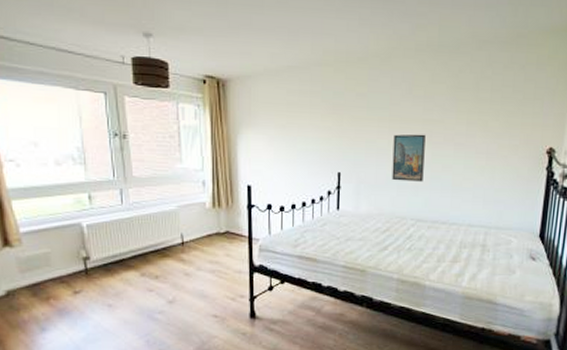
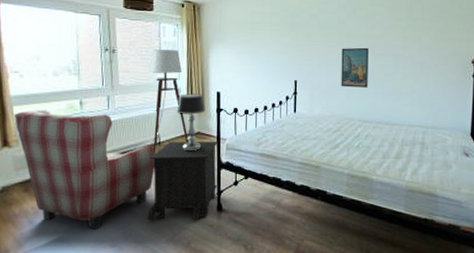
armchair: none [14,204,178,338] -> present [14,109,155,230]
floor lamp: none [165,135,217,255] -> present [147,49,189,154]
nightstand: none [172,241,250,330] -> present [148,141,218,222]
table lamp: none [201,187,234,253] -> present [176,93,205,151]

